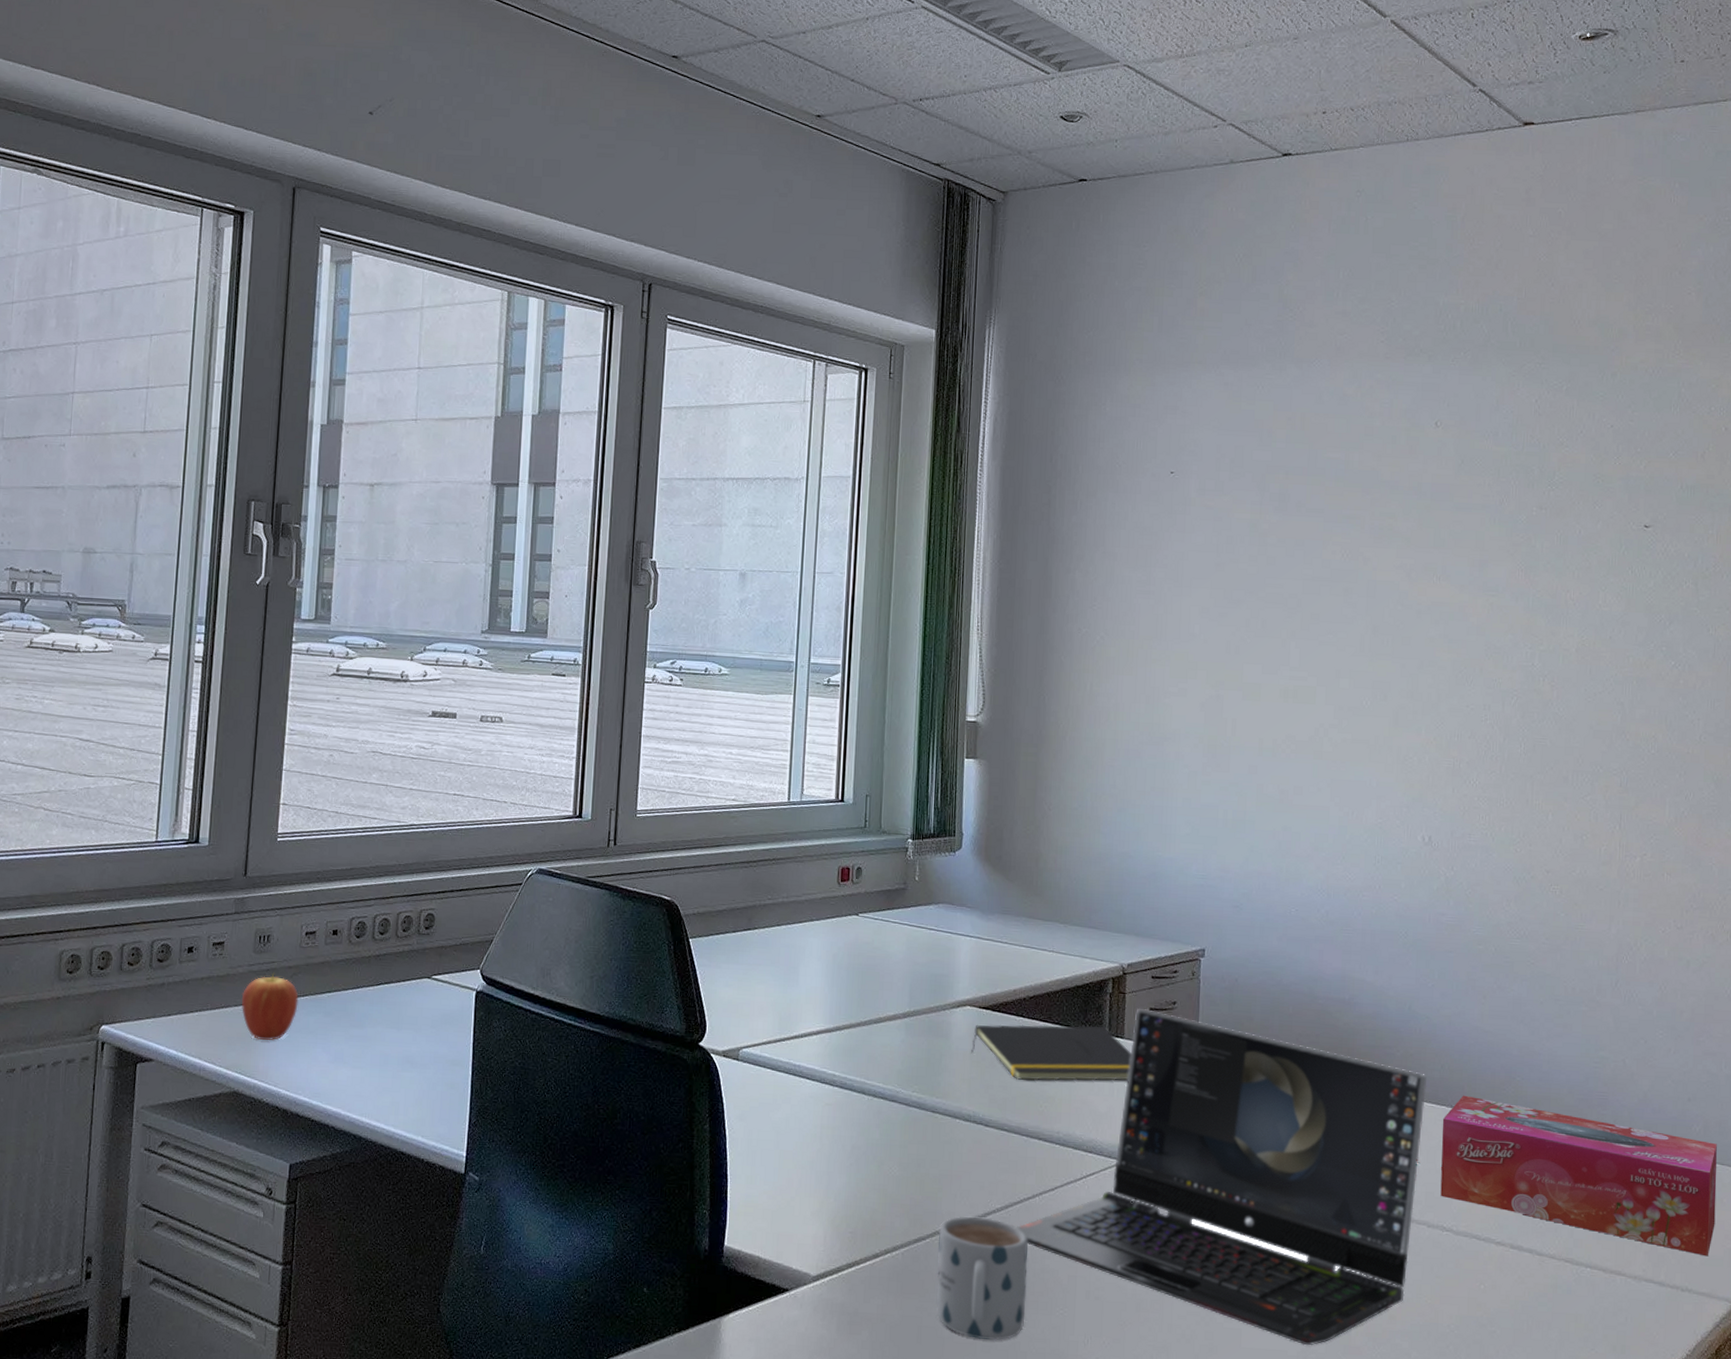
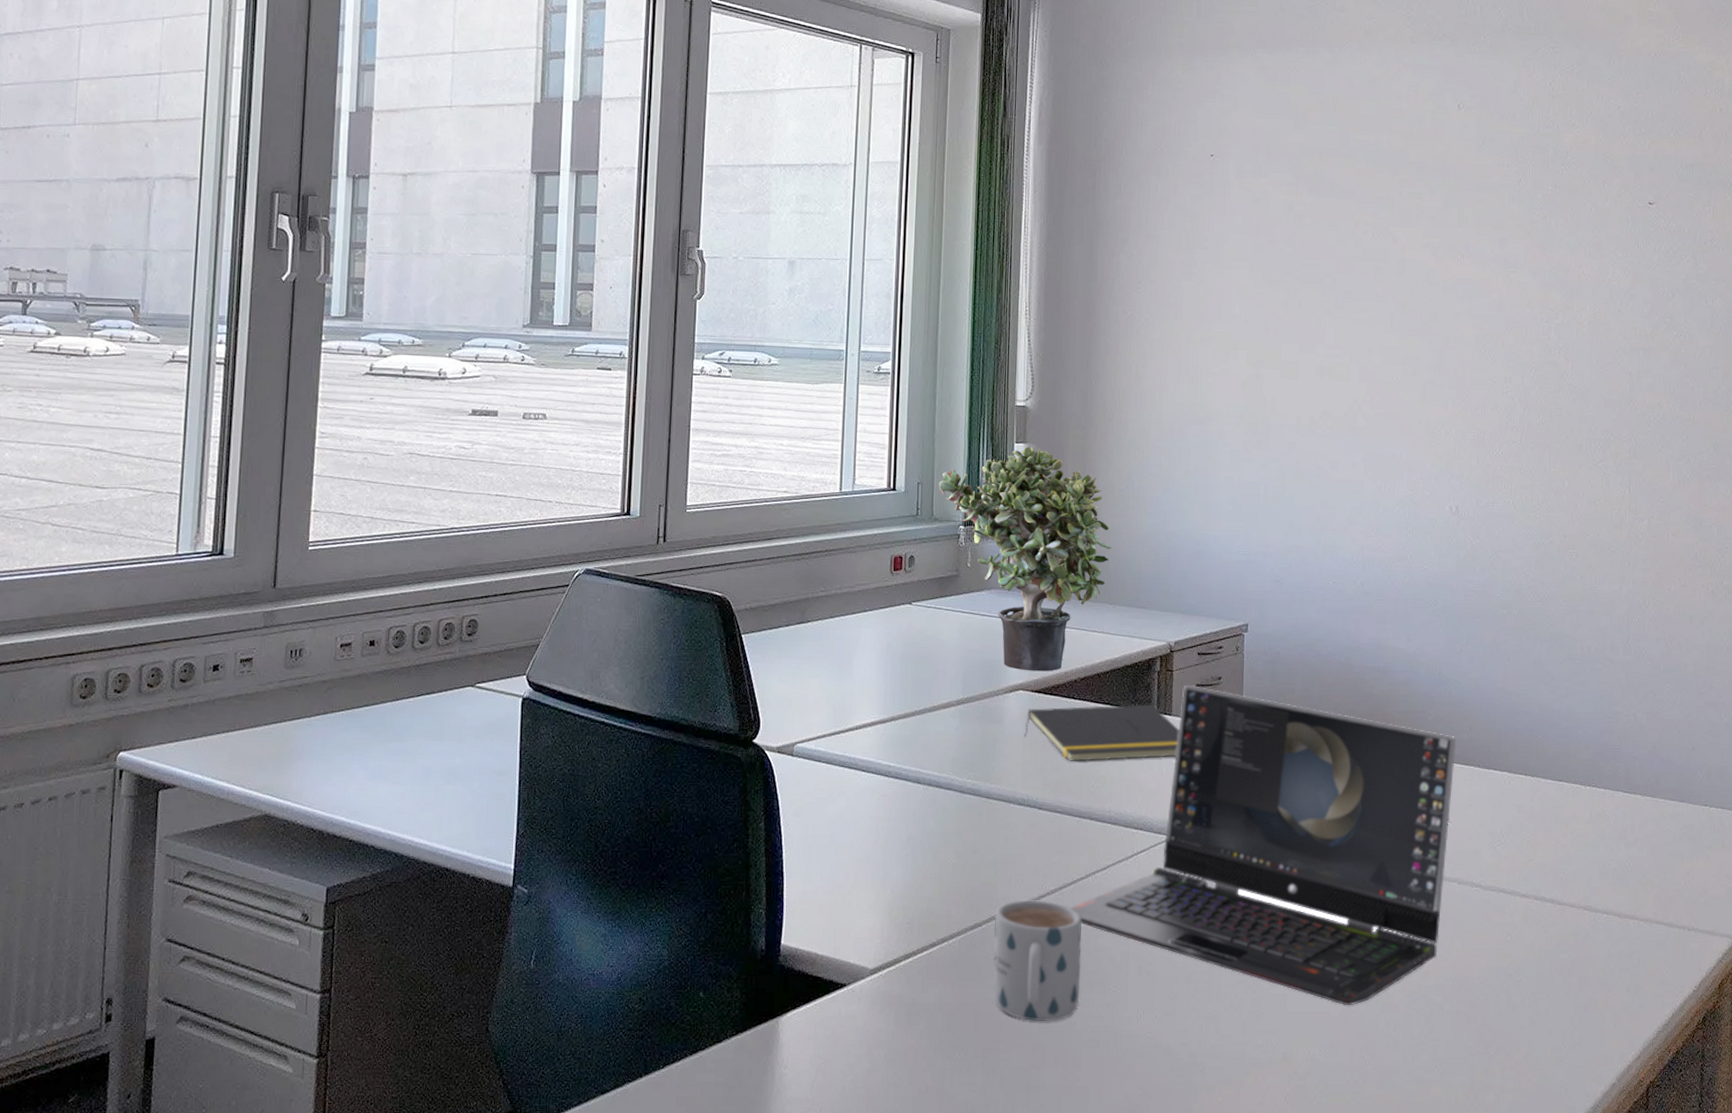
fruit: present [241,972,299,1040] -> none [272,687,334,759]
potted plant: none [887,762,1064,988] -> present [939,446,1112,672]
tissue box: present [1440,1095,1717,1257] -> none [1470,755,1719,896]

